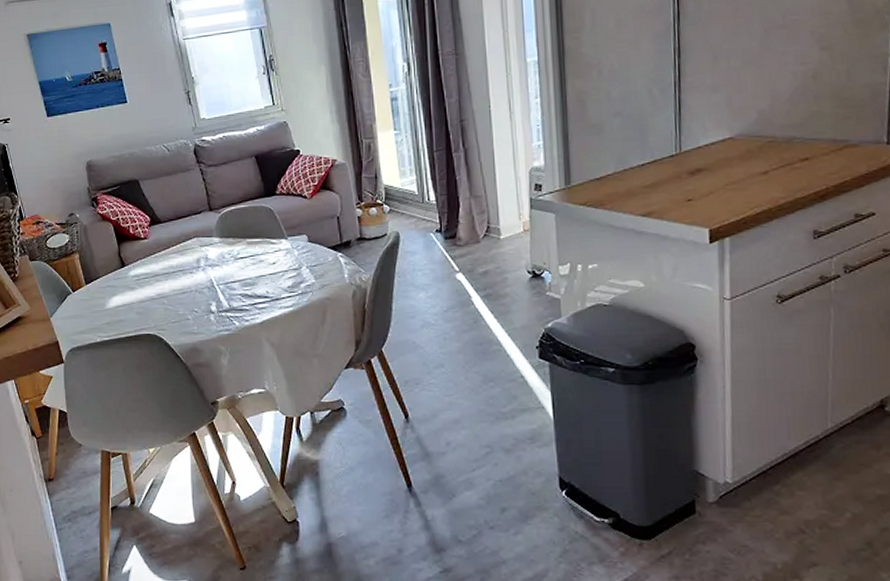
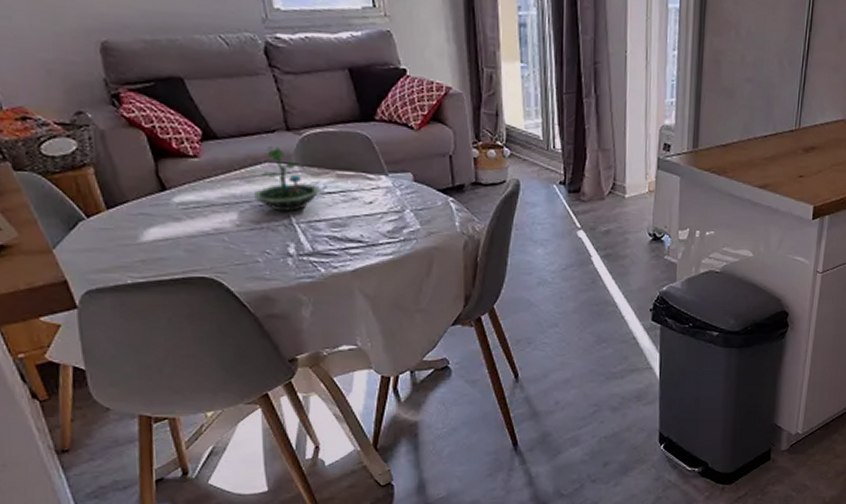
terrarium: none [185,224,234,277] -> present [253,146,320,212]

